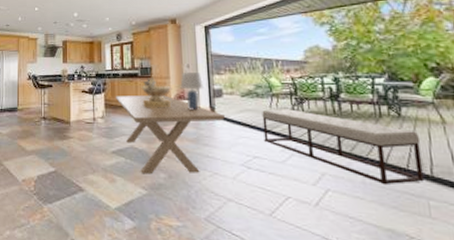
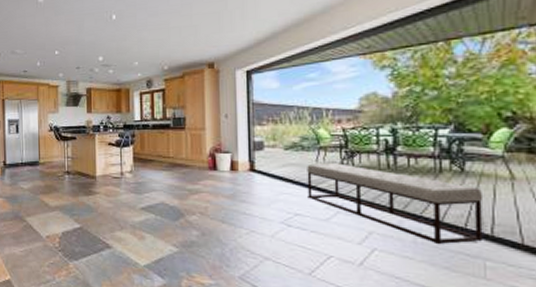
dining table: present [115,95,225,175] -> none [144,148,265,232]
birdbath: present [141,76,172,108] -> none [173,127,208,162]
lamp: present [180,72,205,111] -> none [217,123,244,165]

